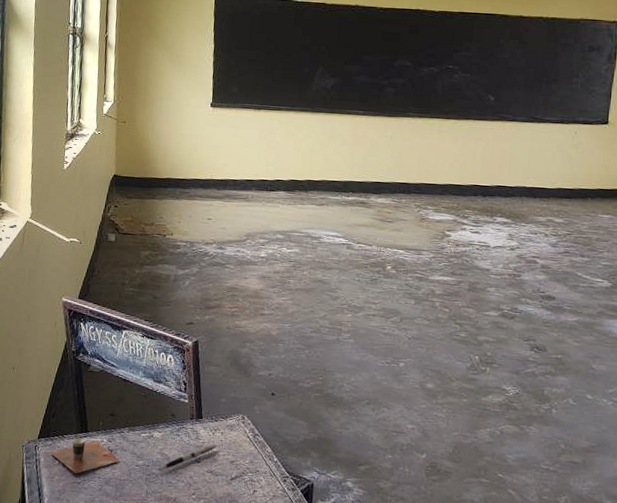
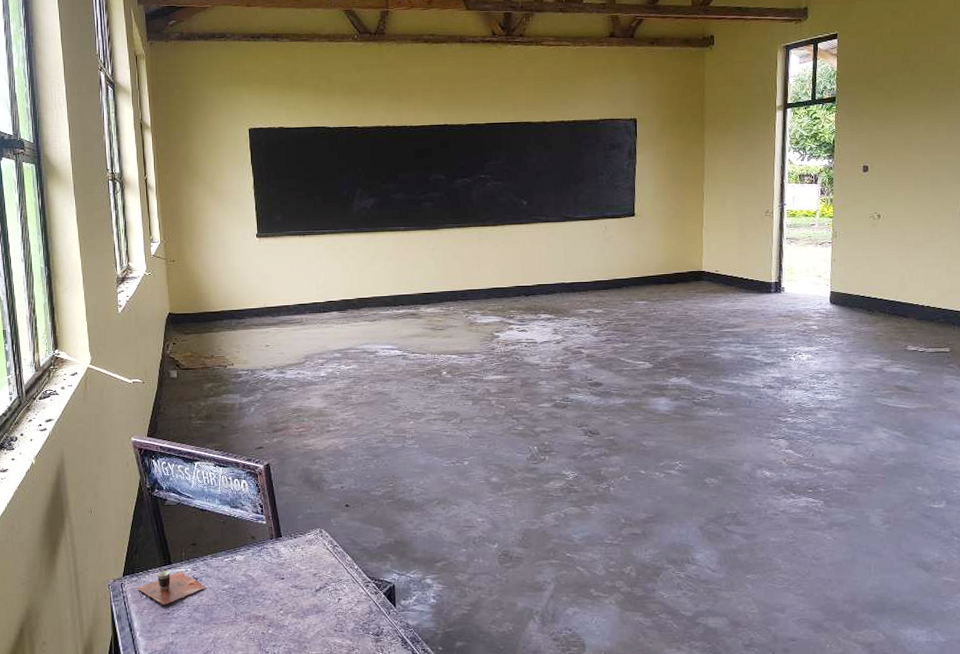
pen: present [157,444,217,471] -> none [243,560,298,591]

